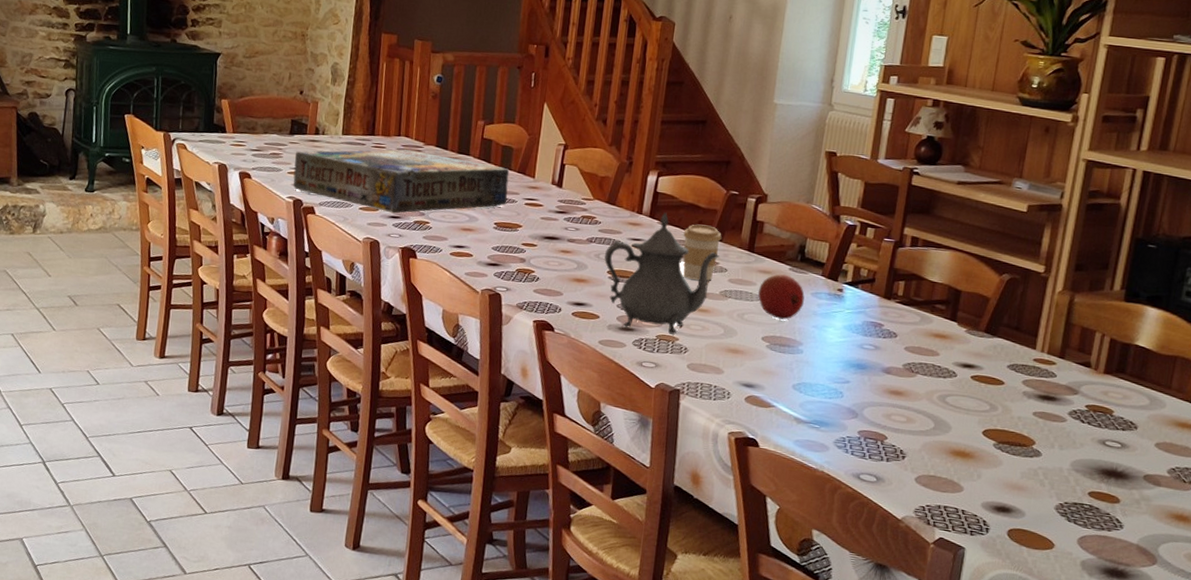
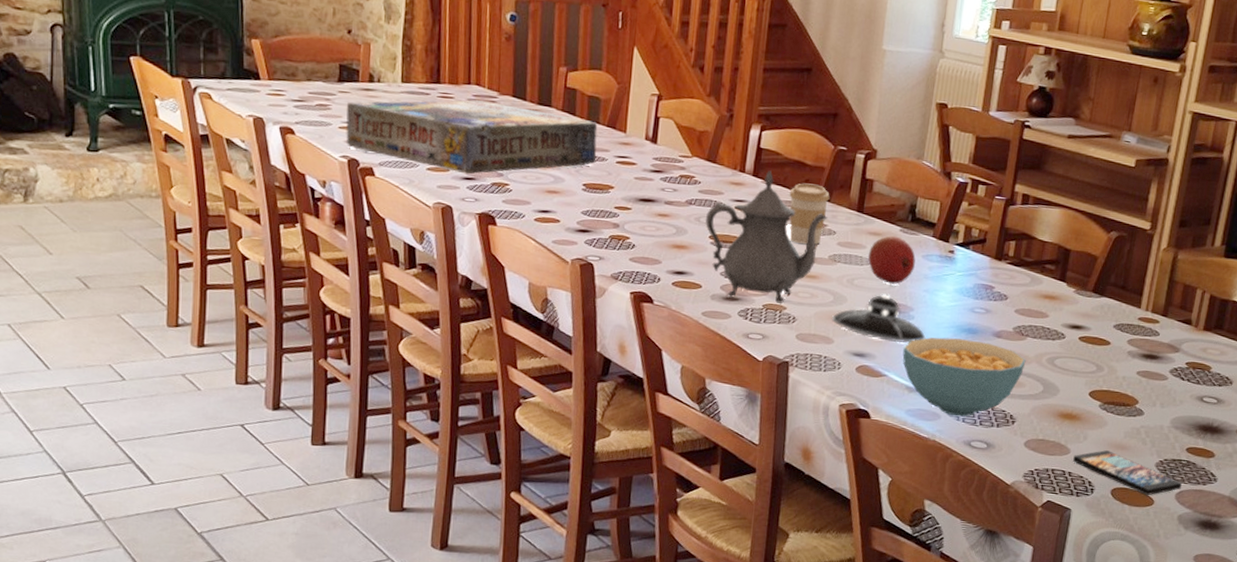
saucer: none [722,329,815,376] -> present [832,294,926,343]
cereal bowl: none [791,371,917,450] -> present [902,337,1026,417]
smartphone: none [966,490,1084,539] -> present [1073,450,1182,496]

